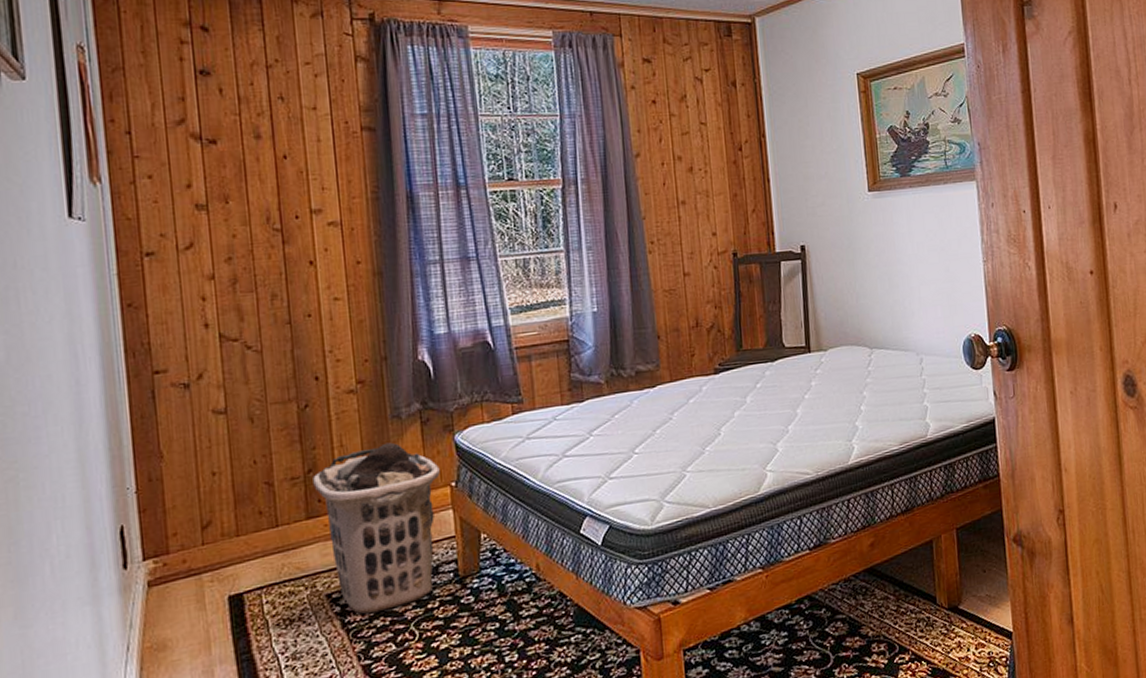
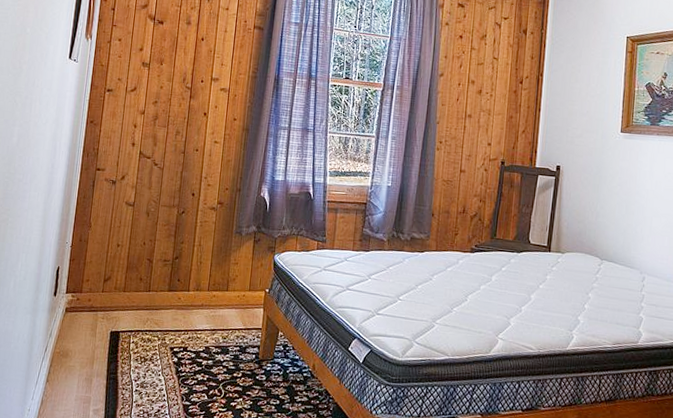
clothes hamper: present [313,442,440,615] -> none [177,250,260,370]

